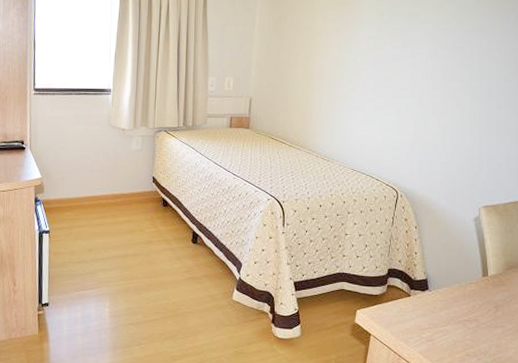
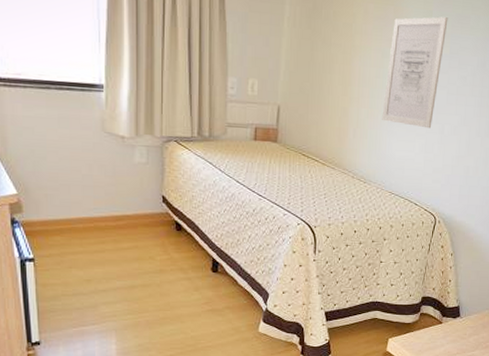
wall art: none [342,15,399,111] -> present [382,16,448,129]

